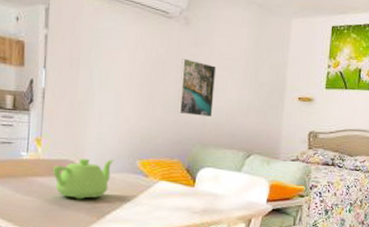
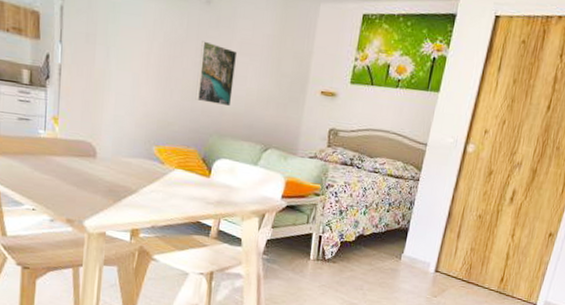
teapot: present [53,158,114,200] -> none [70,140,131,183]

